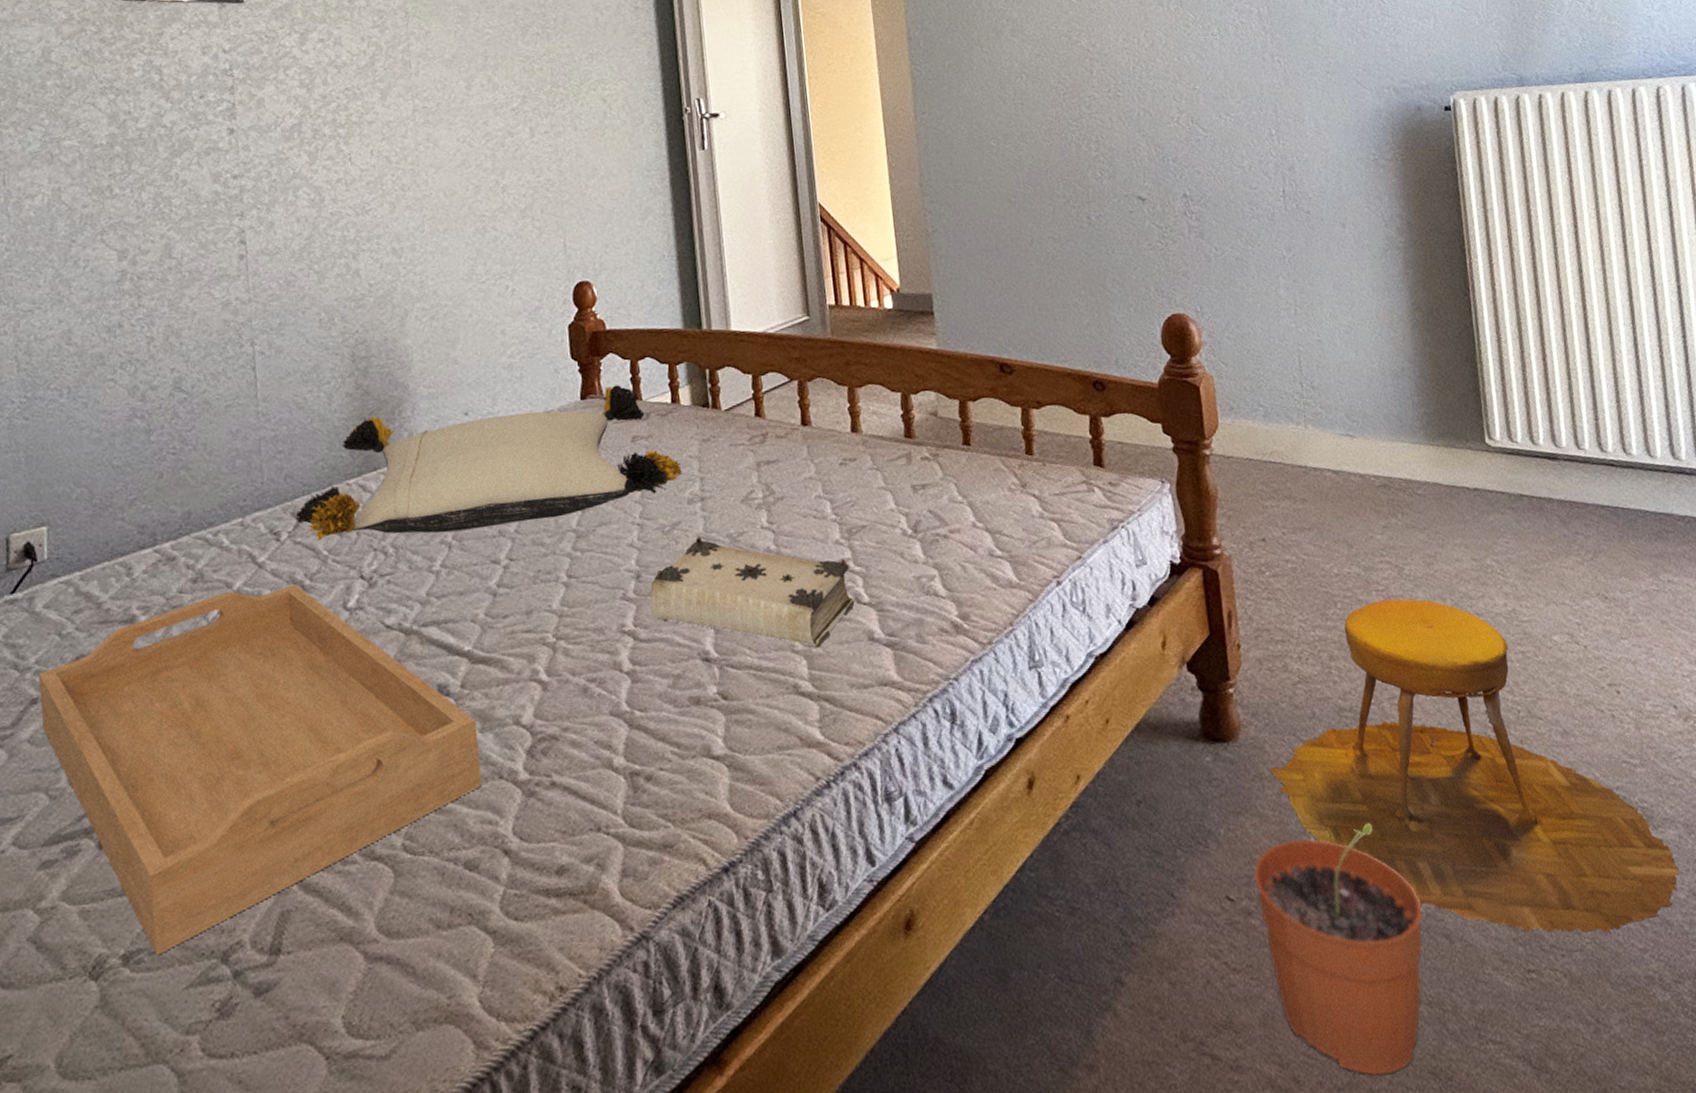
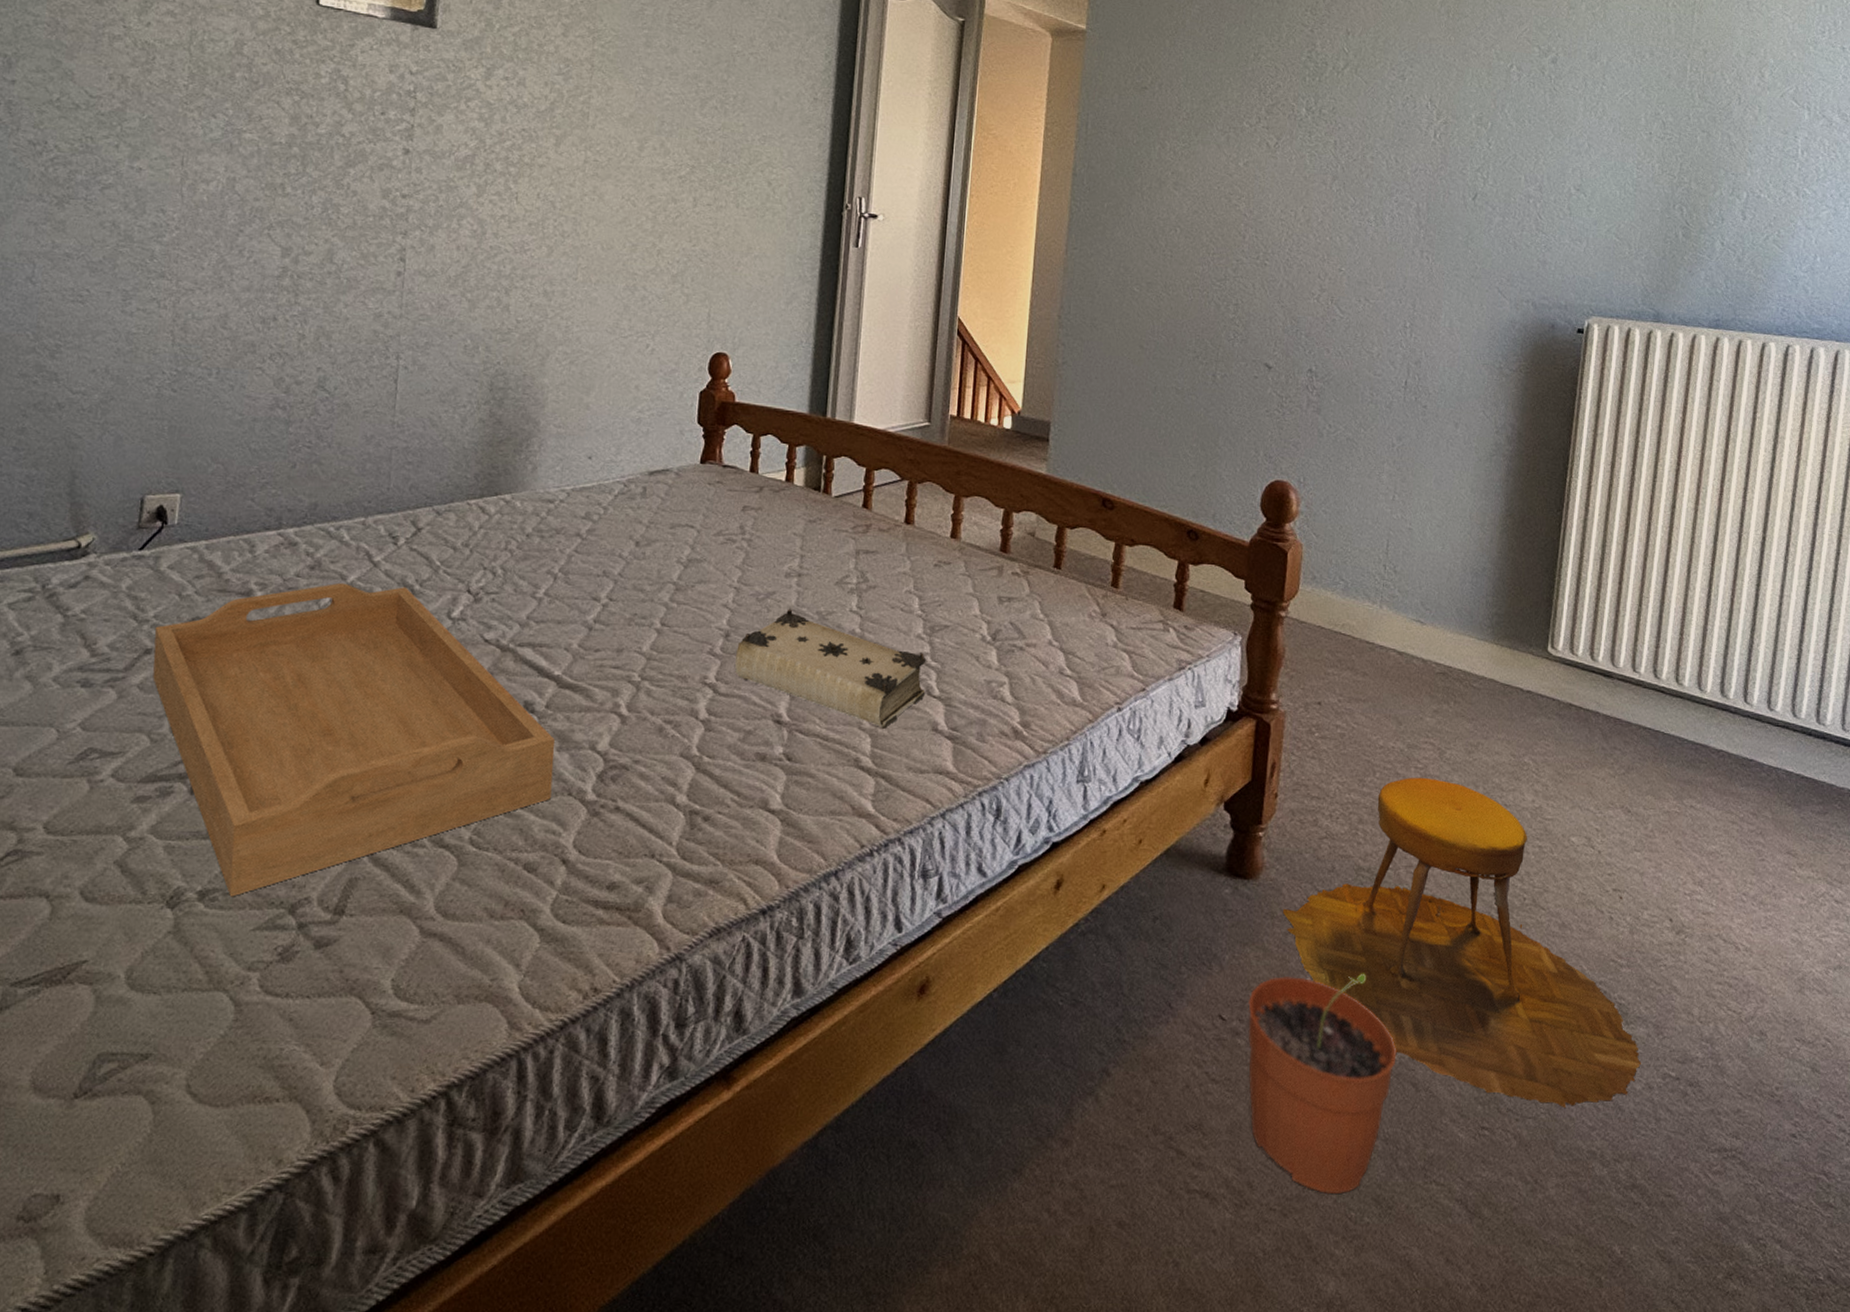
pillow: present [295,384,684,541] -> none [414,444,786,568]

